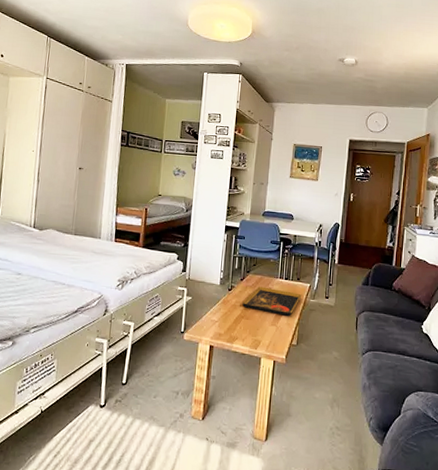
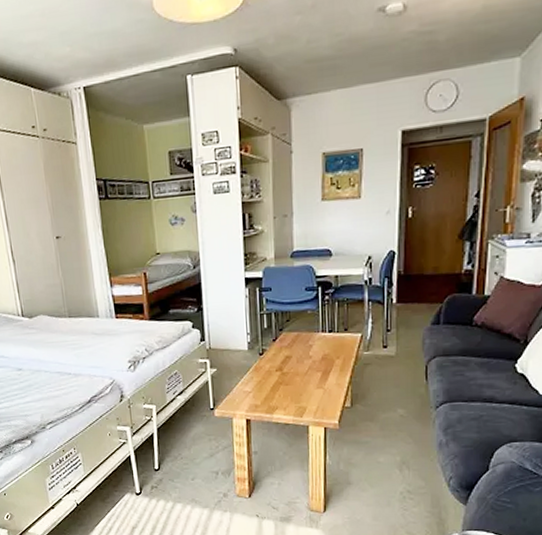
decorative tray: present [242,286,302,317] -> none [278,344,352,376]

